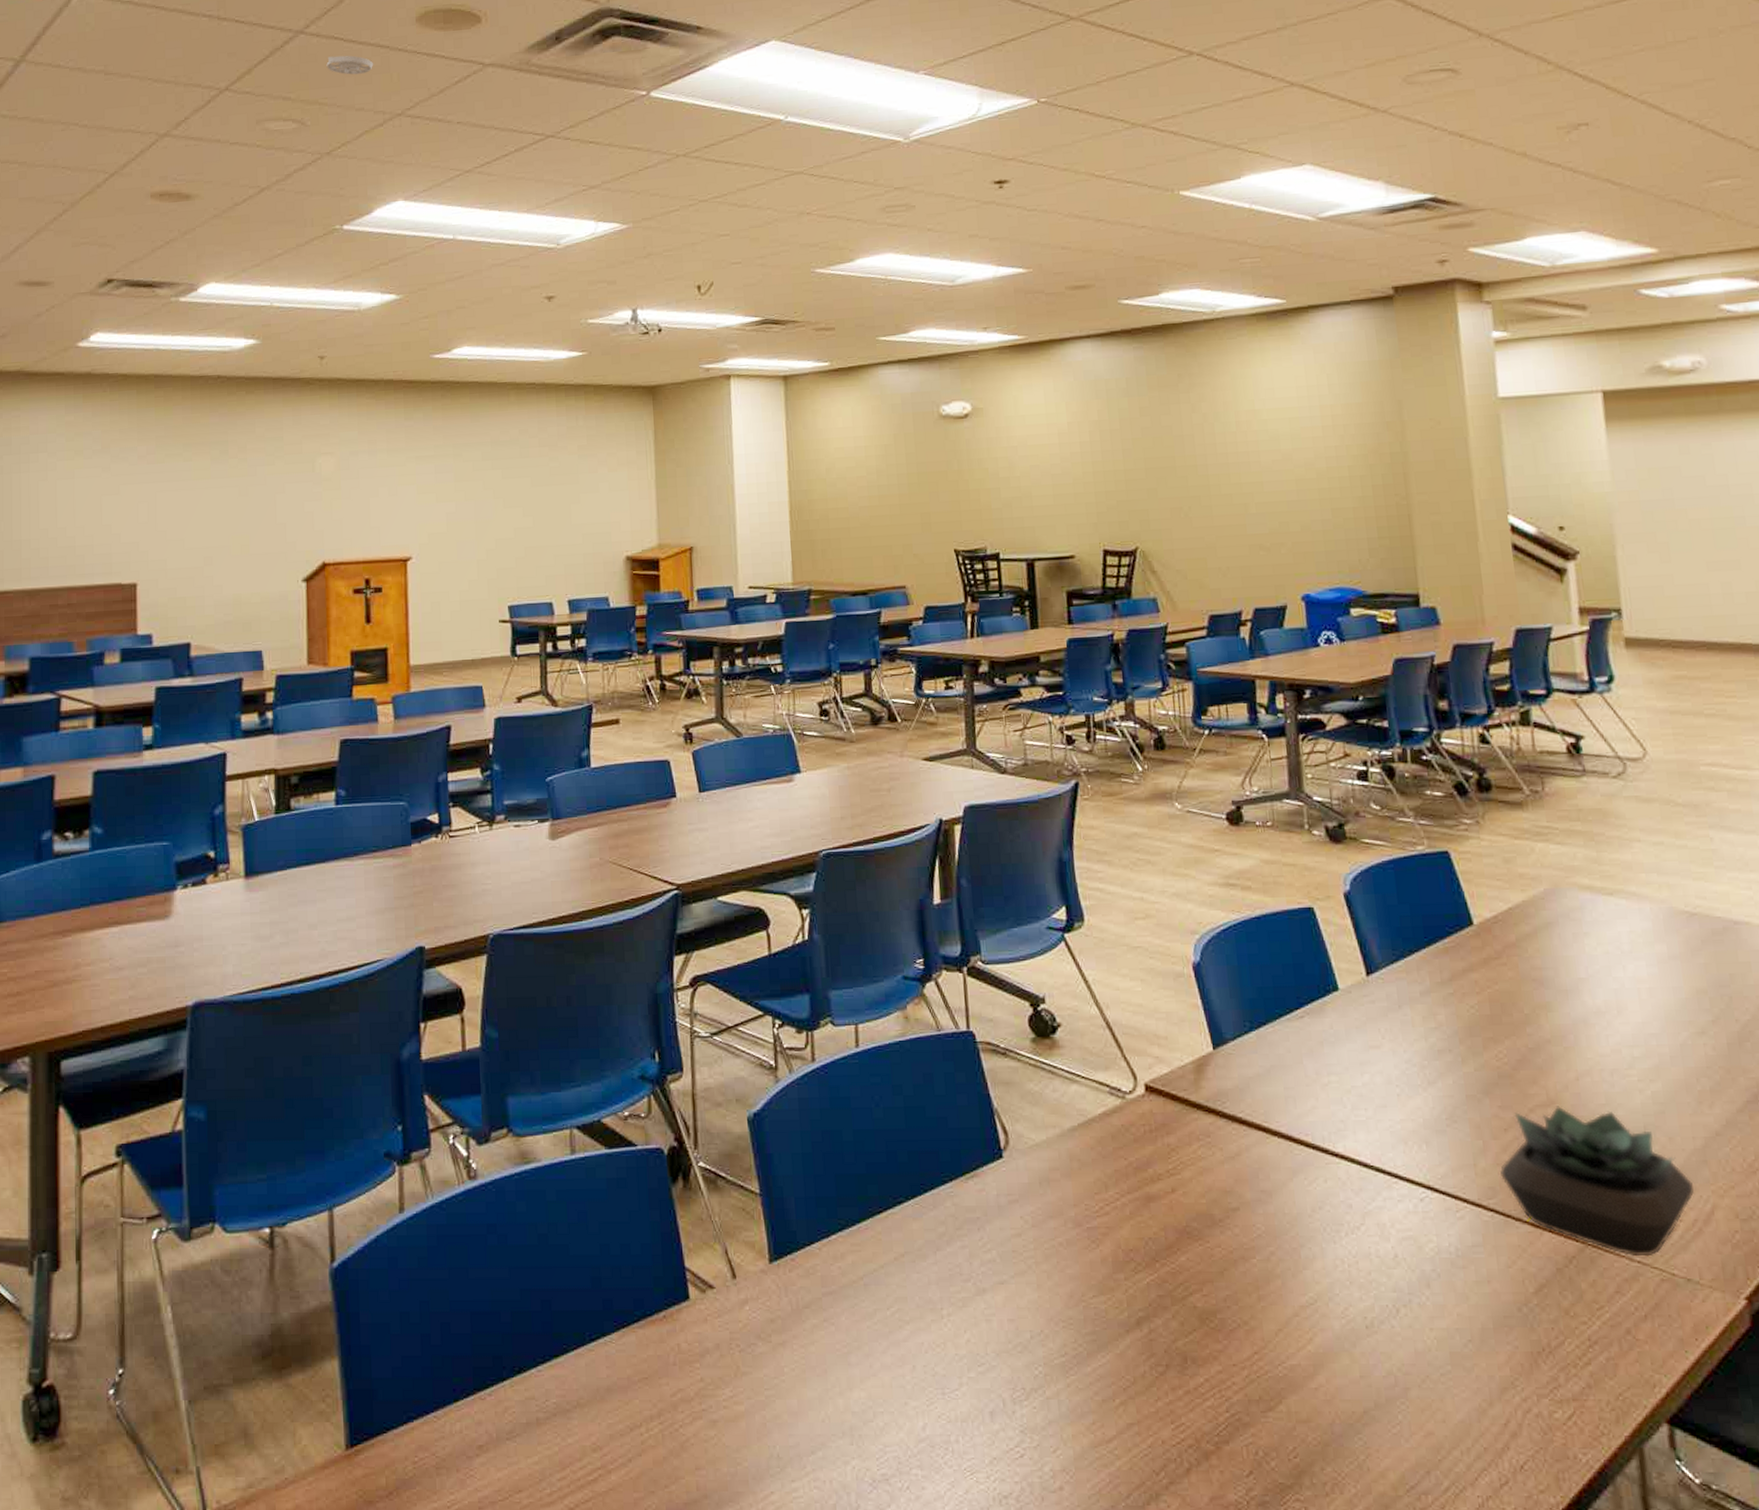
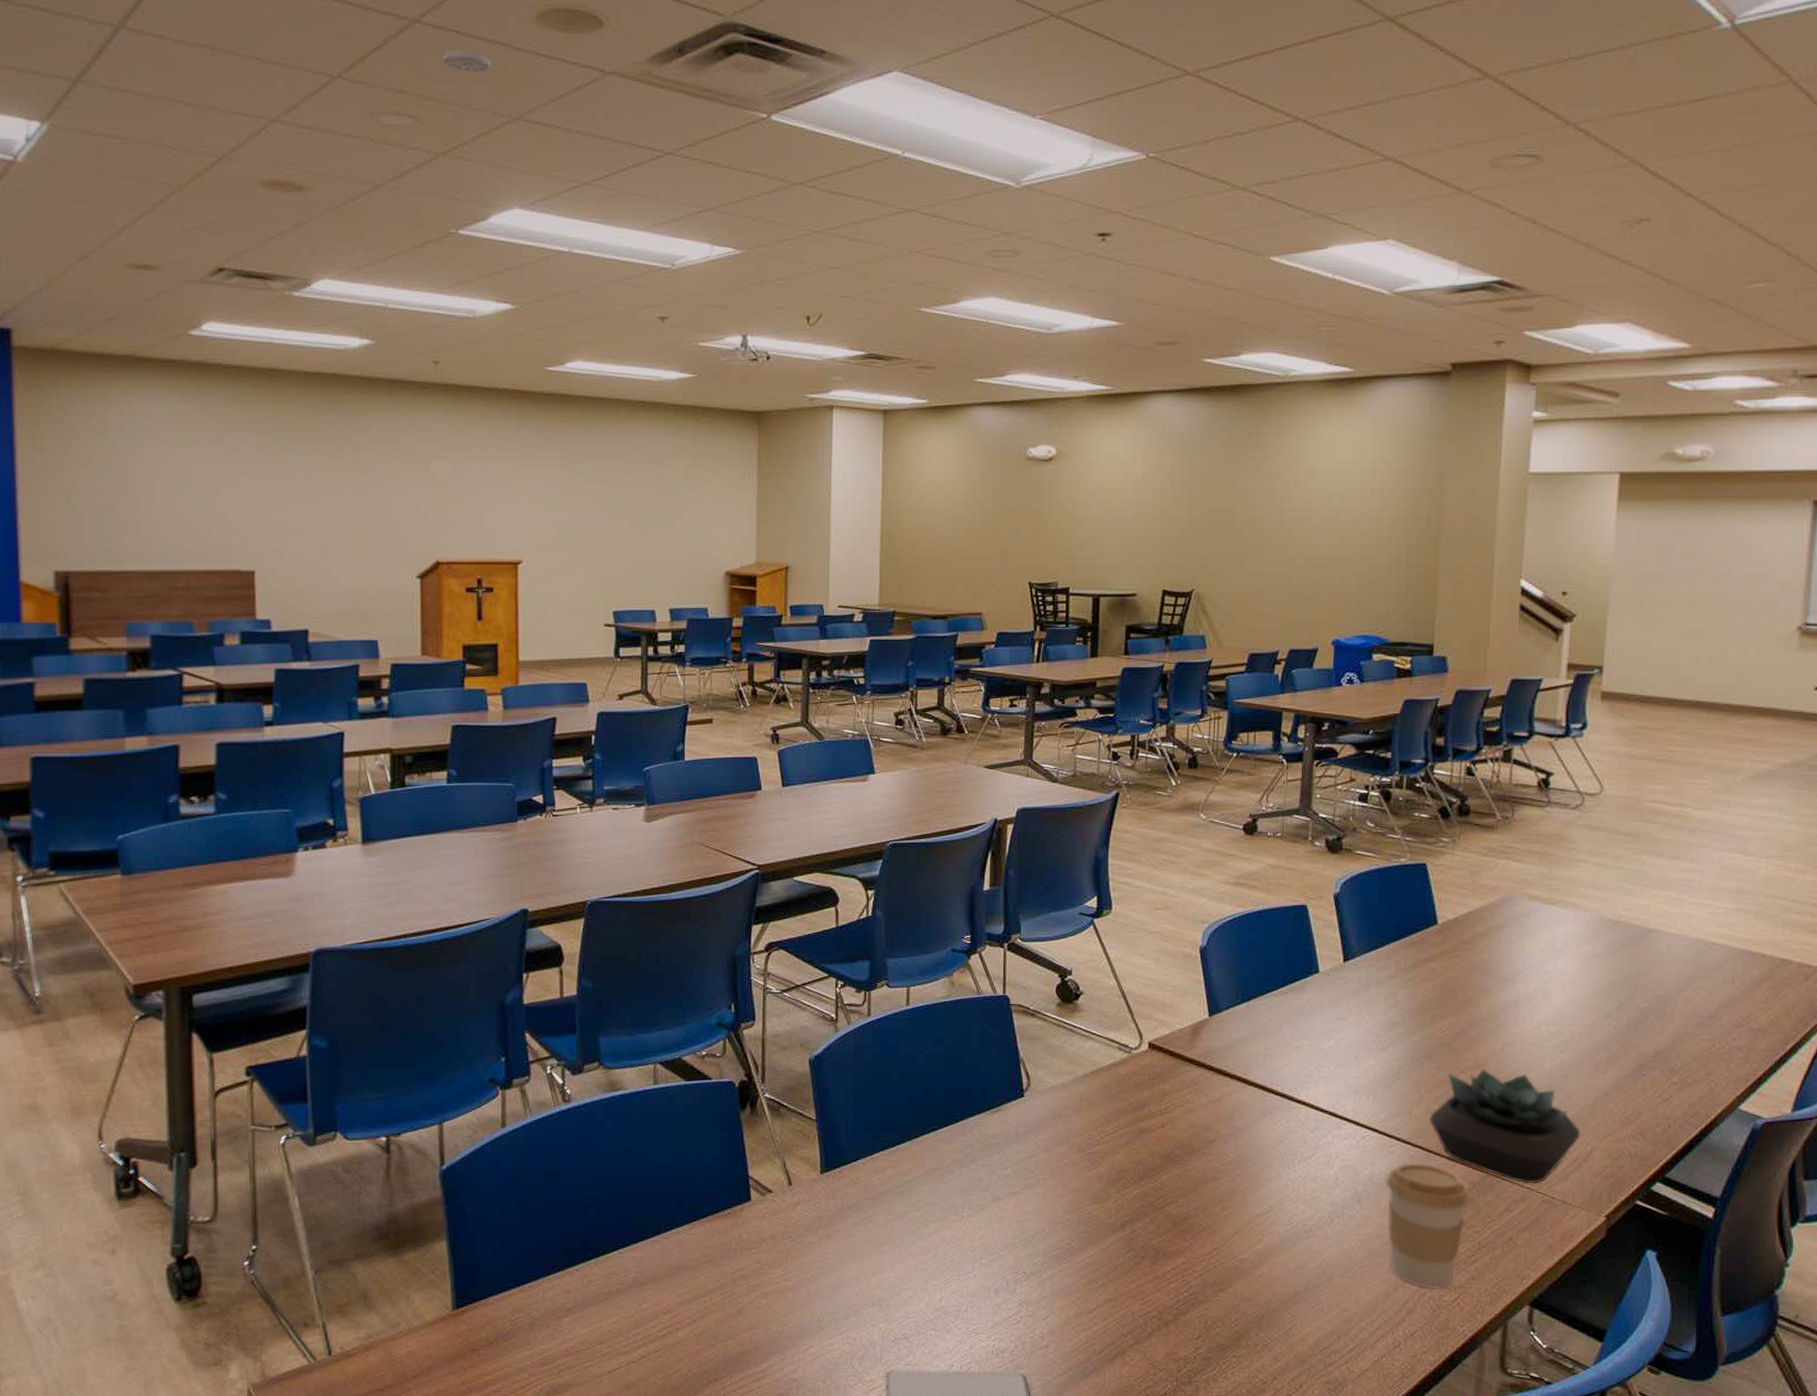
coffee cup: none [1457,1232,1568,1404] -> present [1385,1163,1470,1290]

